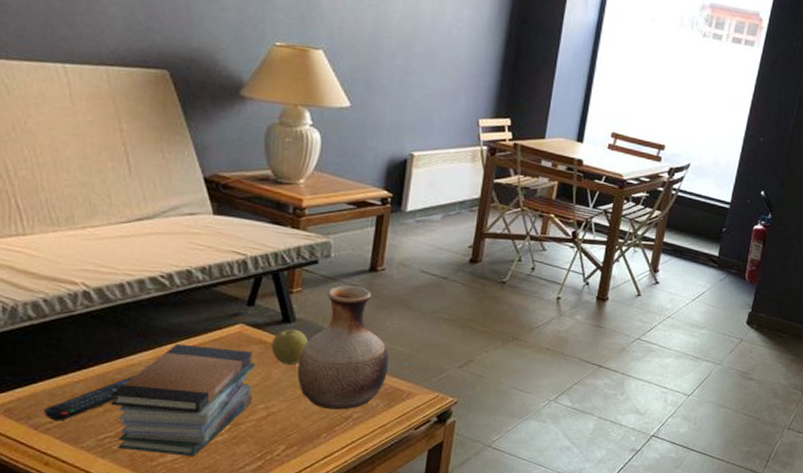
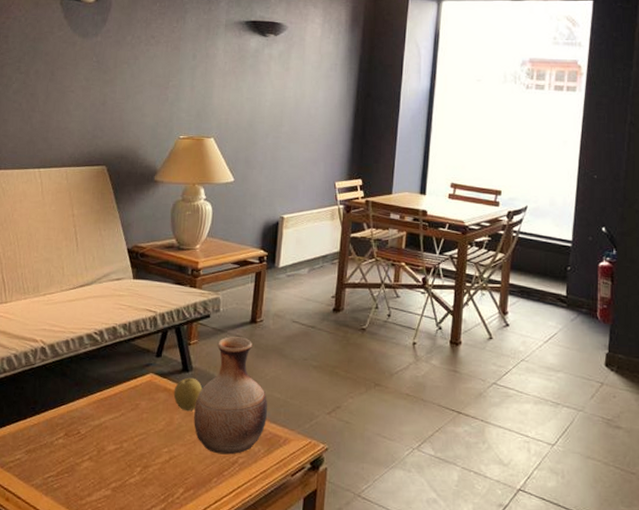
remote control: present [43,374,137,421] -> none [8,419,74,461]
book stack: present [110,343,256,457] -> none [54,391,162,497]

